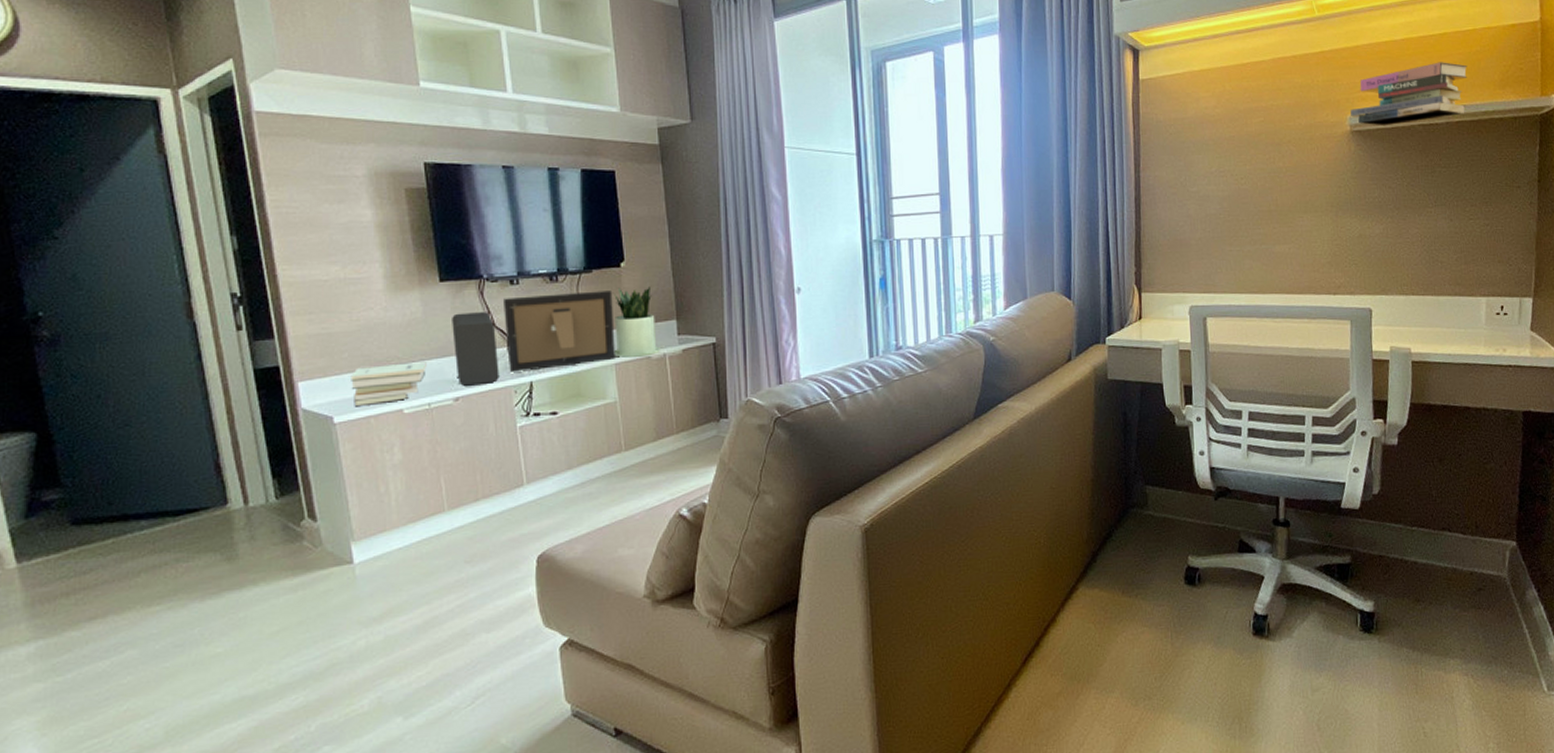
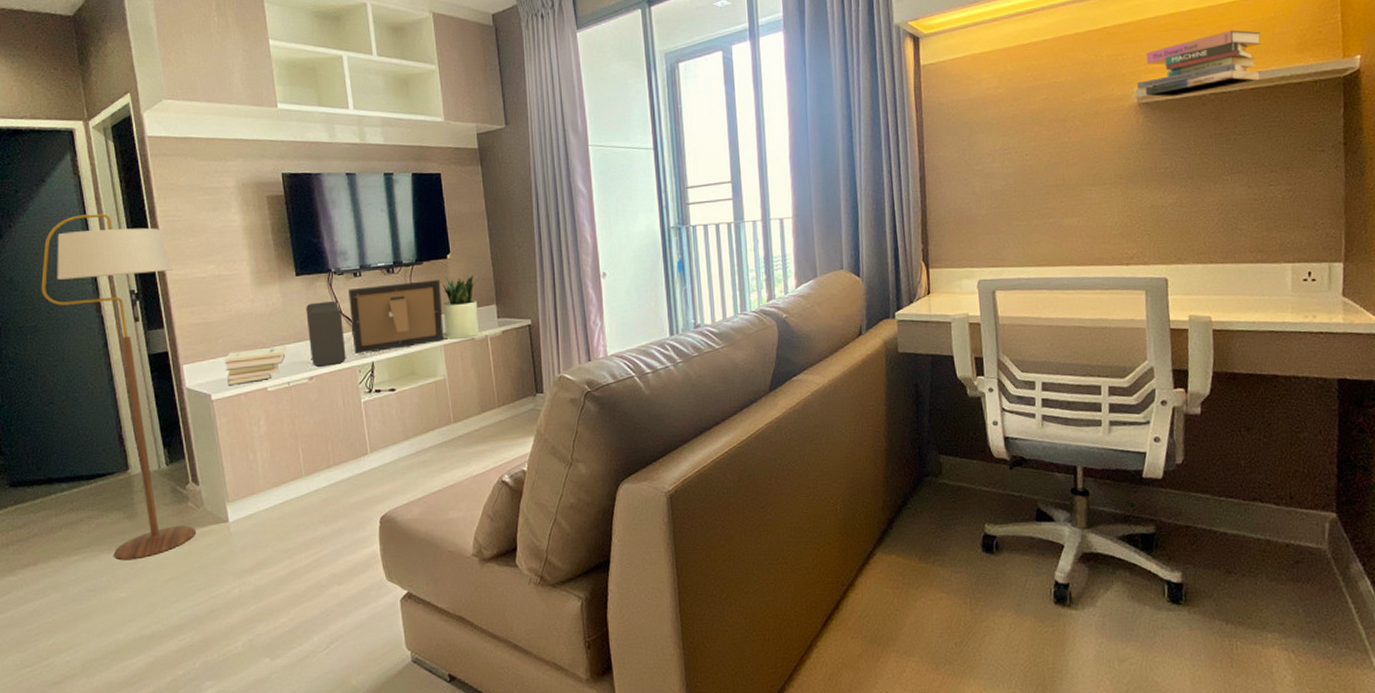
floor lamp: none [114,201,312,610] -> present [41,213,195,561]

